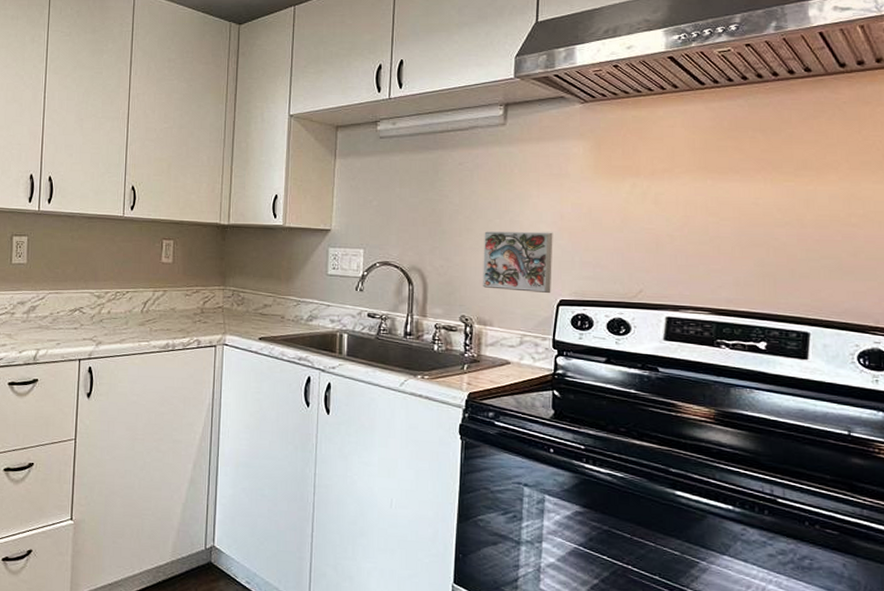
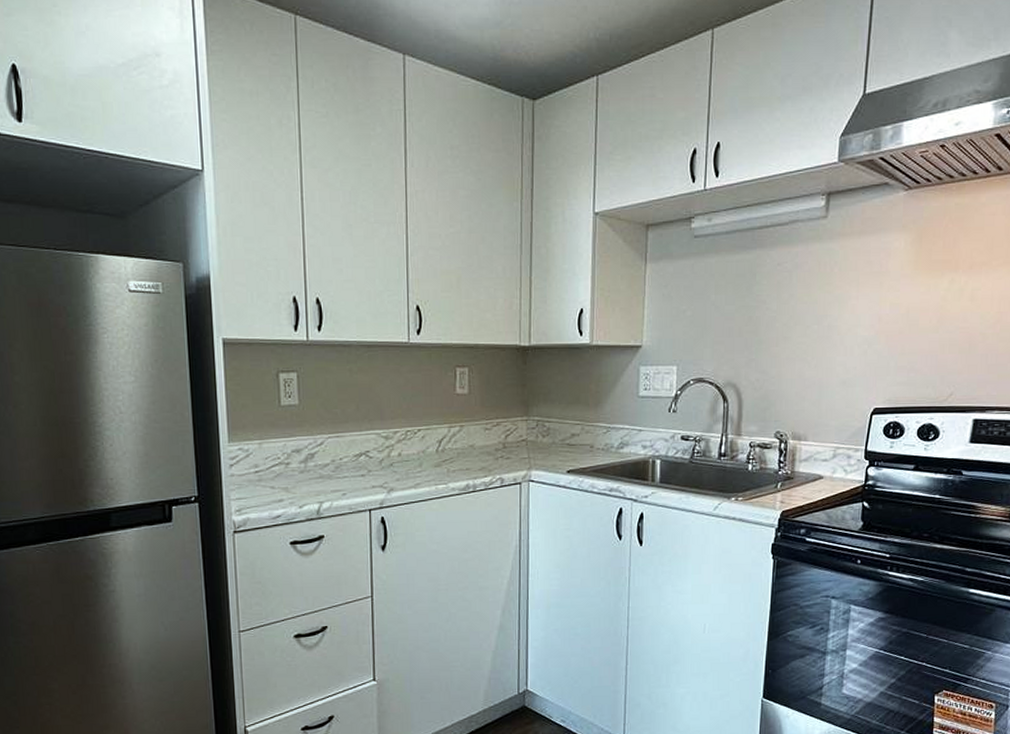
decorative tile: present [482,231,553,294] -> none [798,336,870,403]

